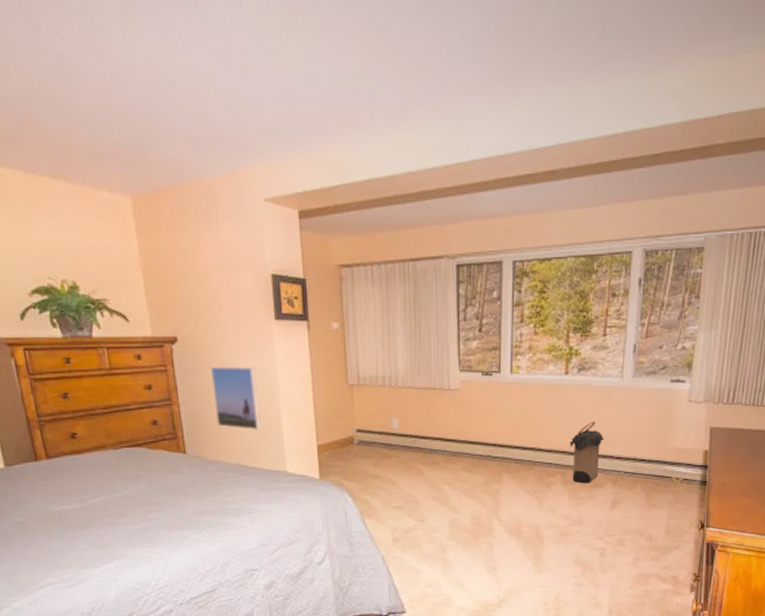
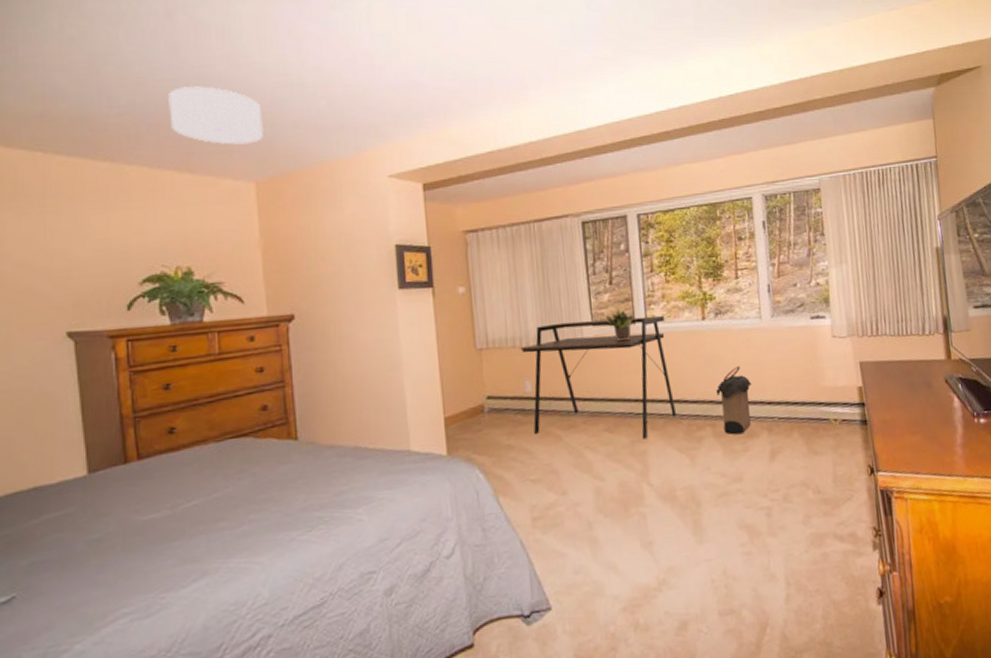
ceiling light: none [34,80,136,153] -> present [168,86,263,145]
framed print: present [211,367,261,430] -> none [329,339,383,407]
desk: none [389,365,531,480] -> present [520,315,677,439]
potted plant: none [472,356,500,389] -> present [605,308,634,341]

